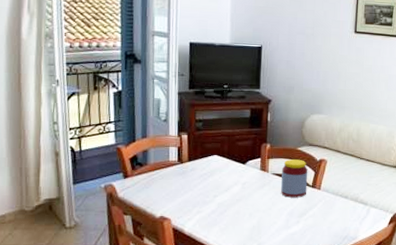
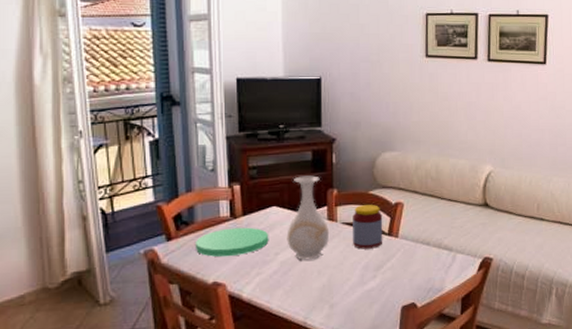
plate: none [147,171,210,195] -> present [195,227,269,257]
vase: none [224,130,261,204] -> present [287,175,329,261]

